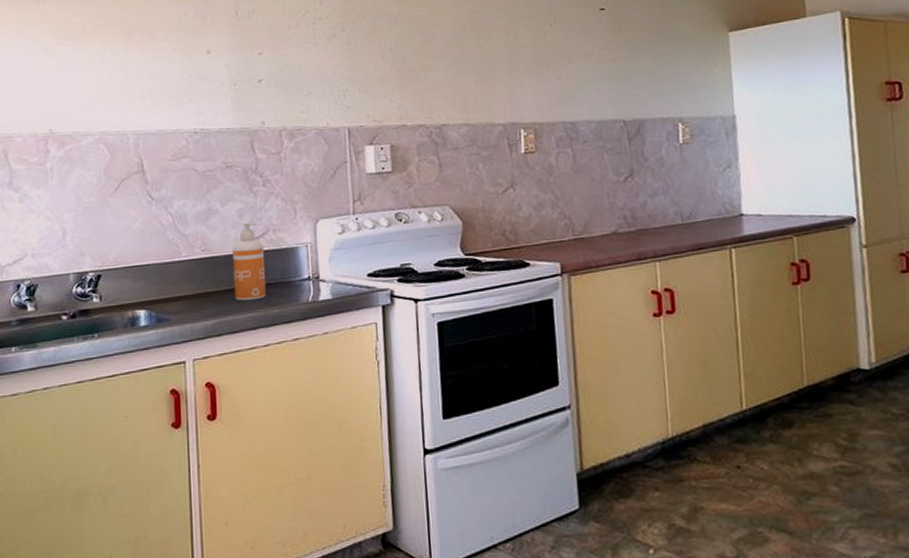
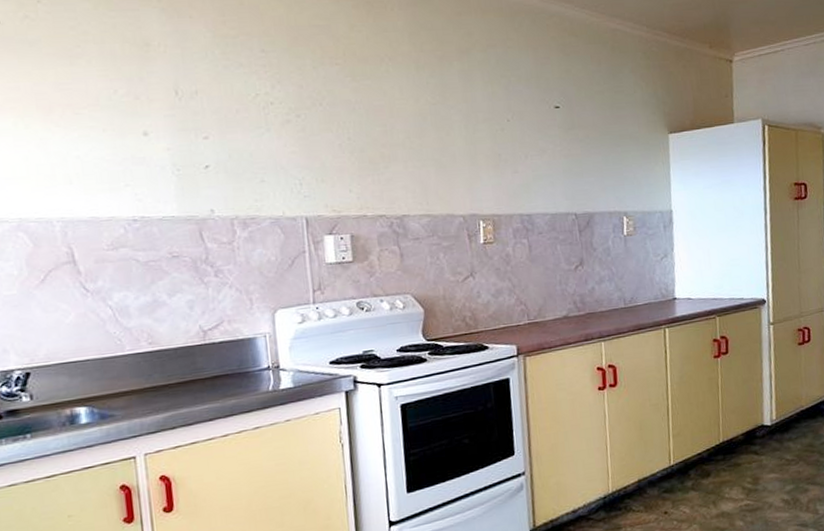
soap dispenser: present [232,221,267,301] -> none [183,313,224,394]

